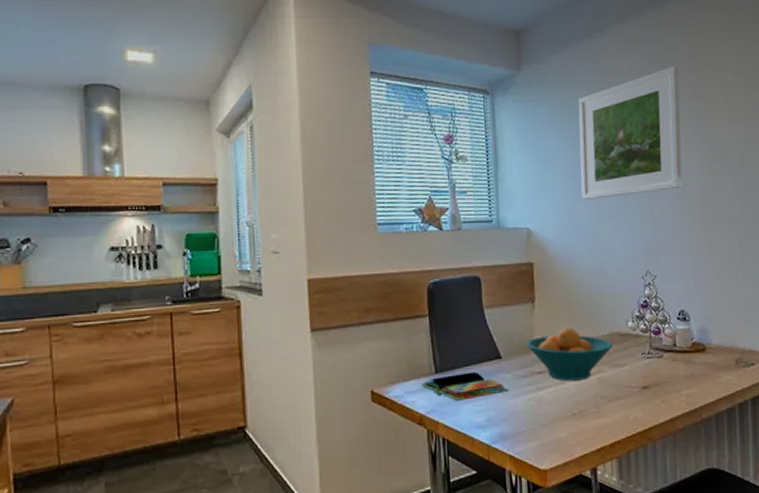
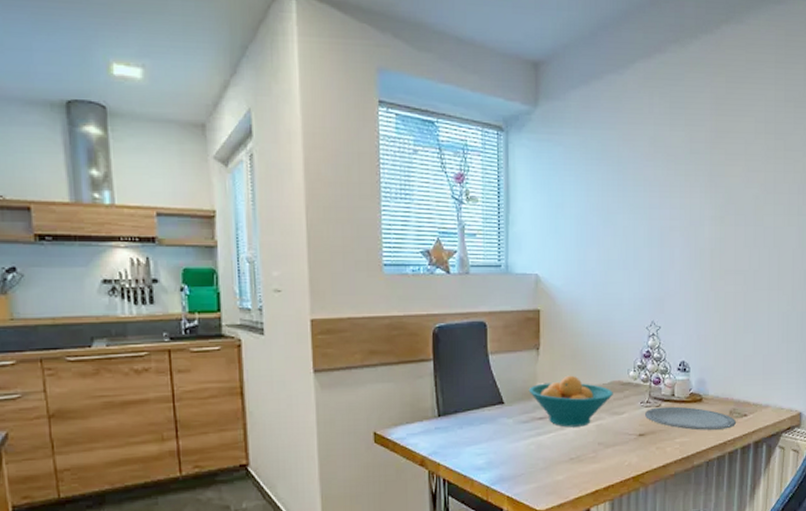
book: present [422,372,509,401] -> none [425,416,510,444]
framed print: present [578,65,682,201] -> none [592,108,700,248]
plate: none [647,357,743,382] -> present [645,406,736,430]

